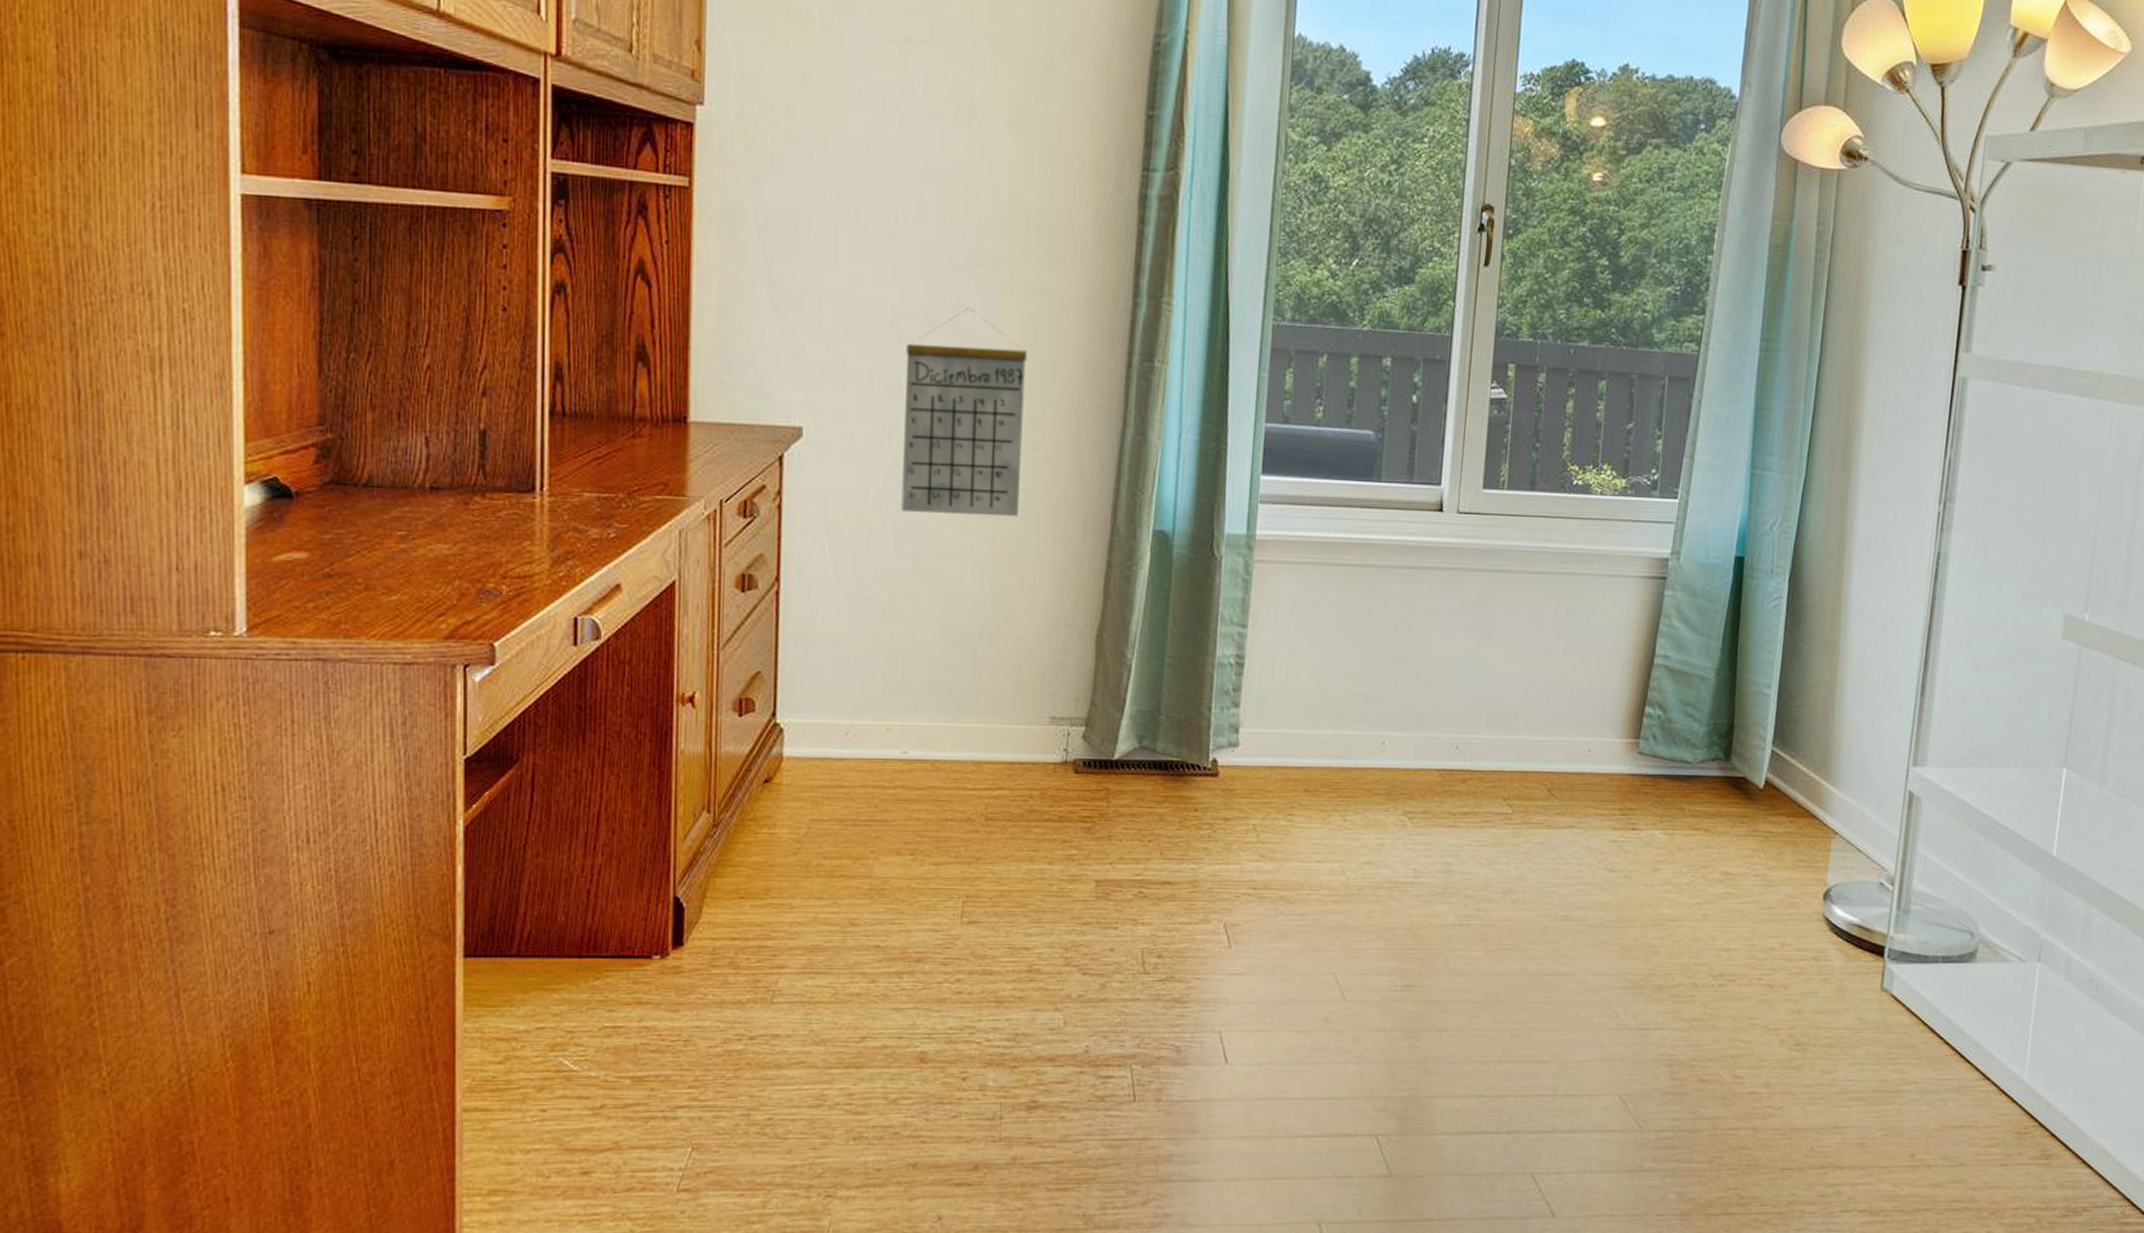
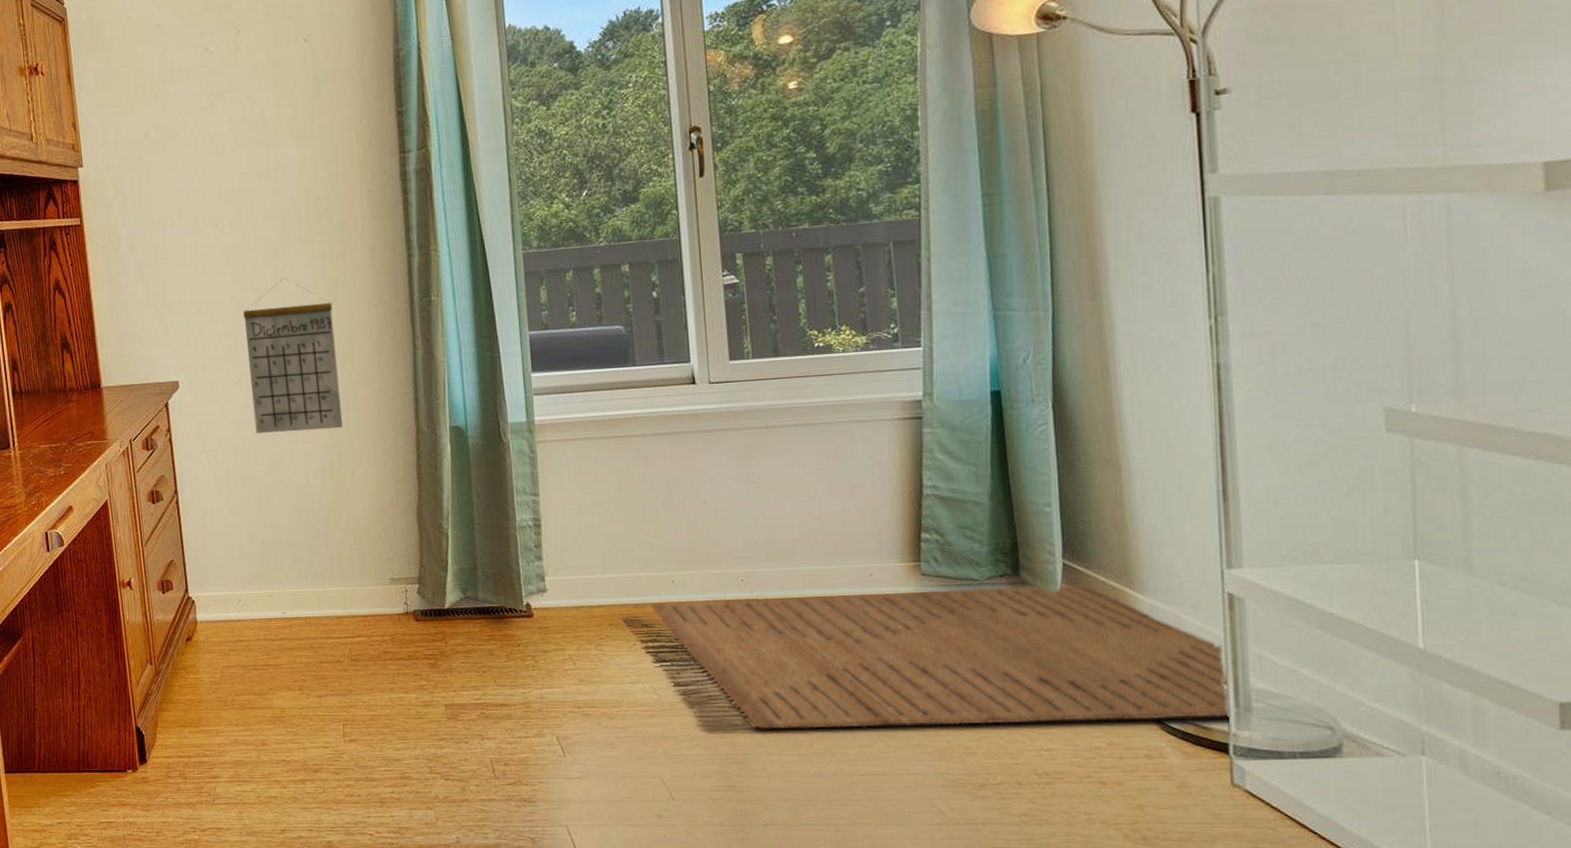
rug: none [1313,766,1896,922] -> present [613,583,1231,730]

